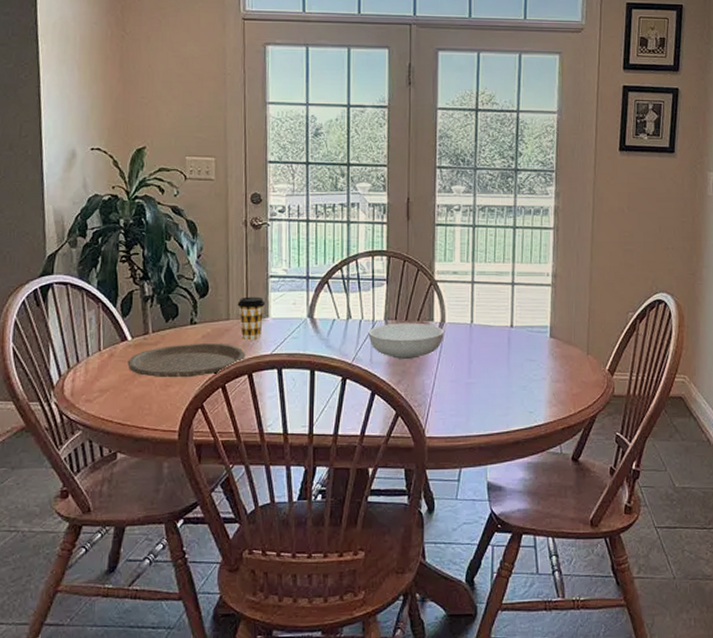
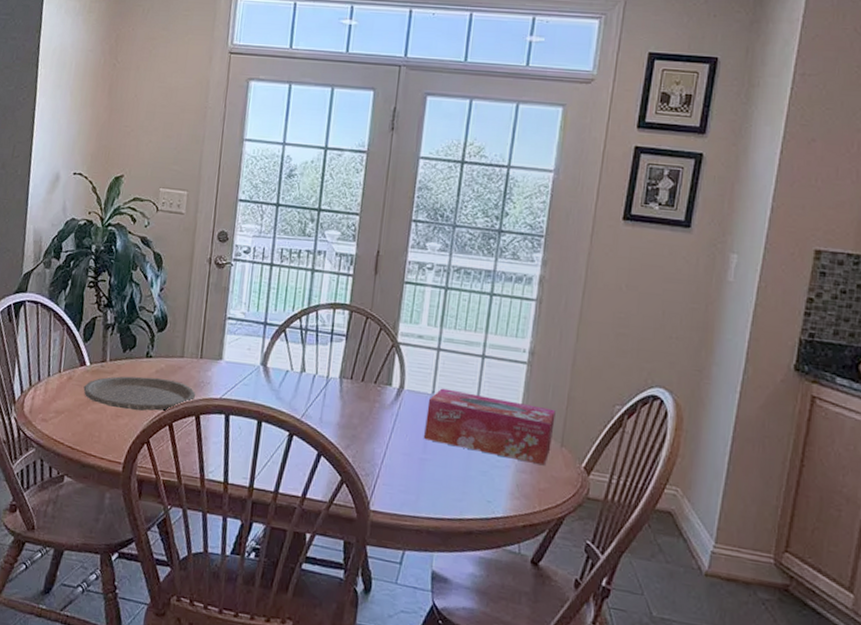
coffee cup: present [237,296,265,341] -> none [193,336,220,382]
serving bowl: present [368,322,444,359] -> none [320,382,402,424]
tissue box: none [468,317,580,374] -> present [424,388,556,466]

